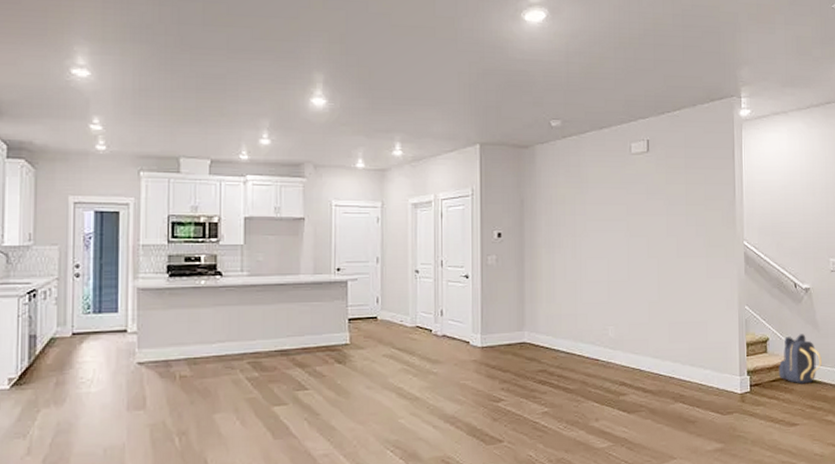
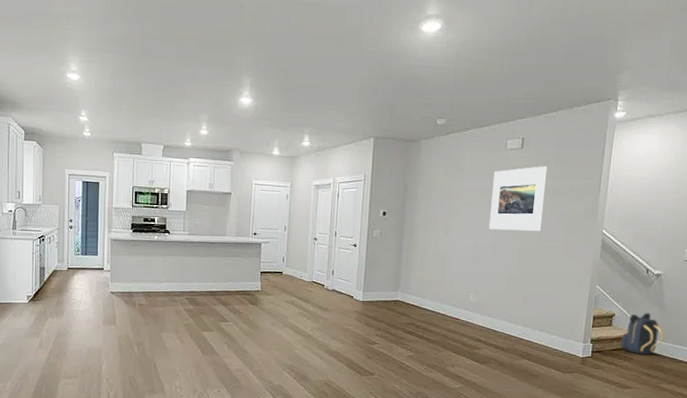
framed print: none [620,171,679,248] -> present [488,166,548,232]

